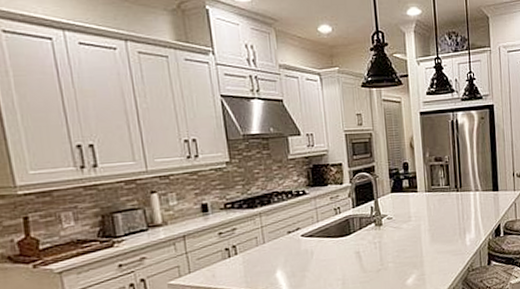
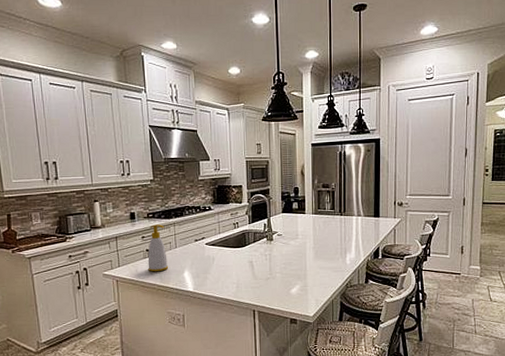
soap bottle: none [227,216,256,276] -> present [148,224,169,272]

